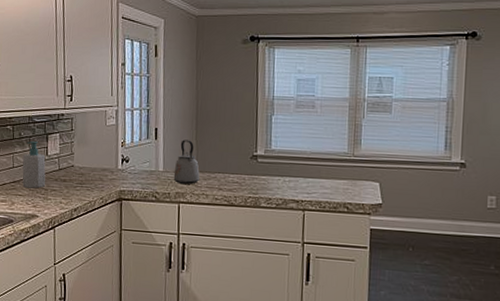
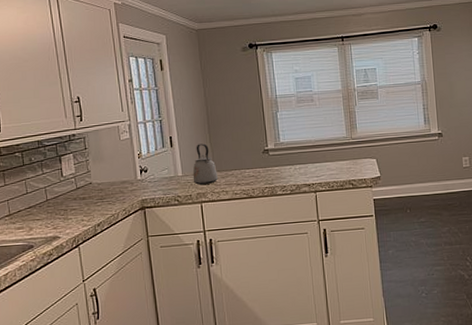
soap bottle: present [22,141,46,189] -> none [36,165,64,212]

